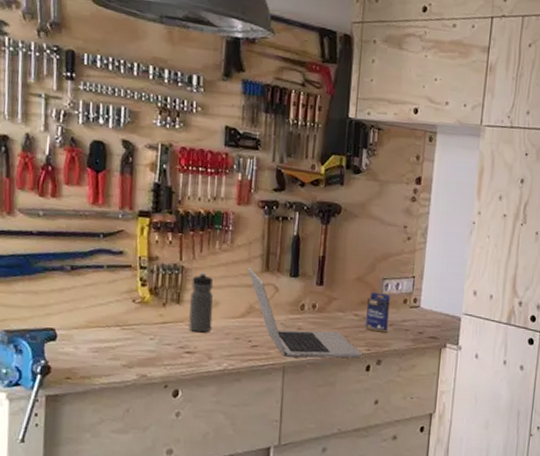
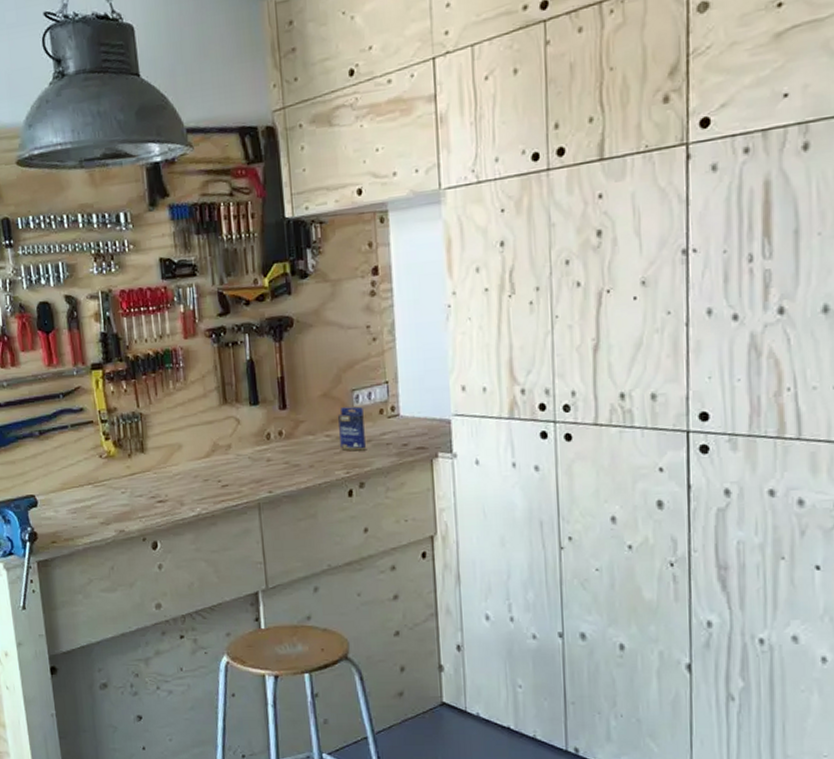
water bottle: present [189,272,214,333] -> none [152,416,179,480]
laptop: present [247,267,362,358] -> none [205,403,342,493]

